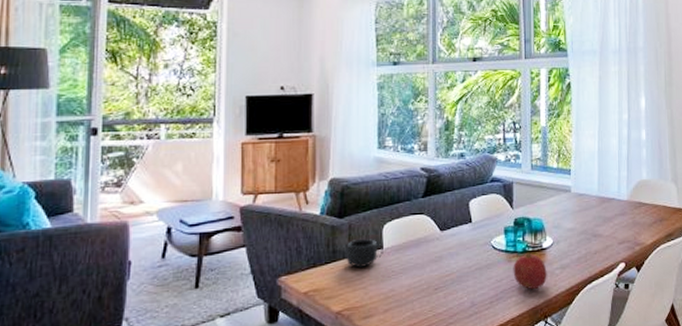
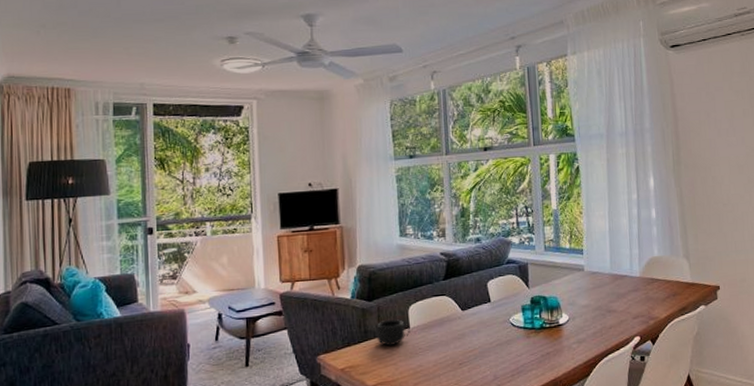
fruit: present [513,252,547,290] -> none [531,328,565,364]

